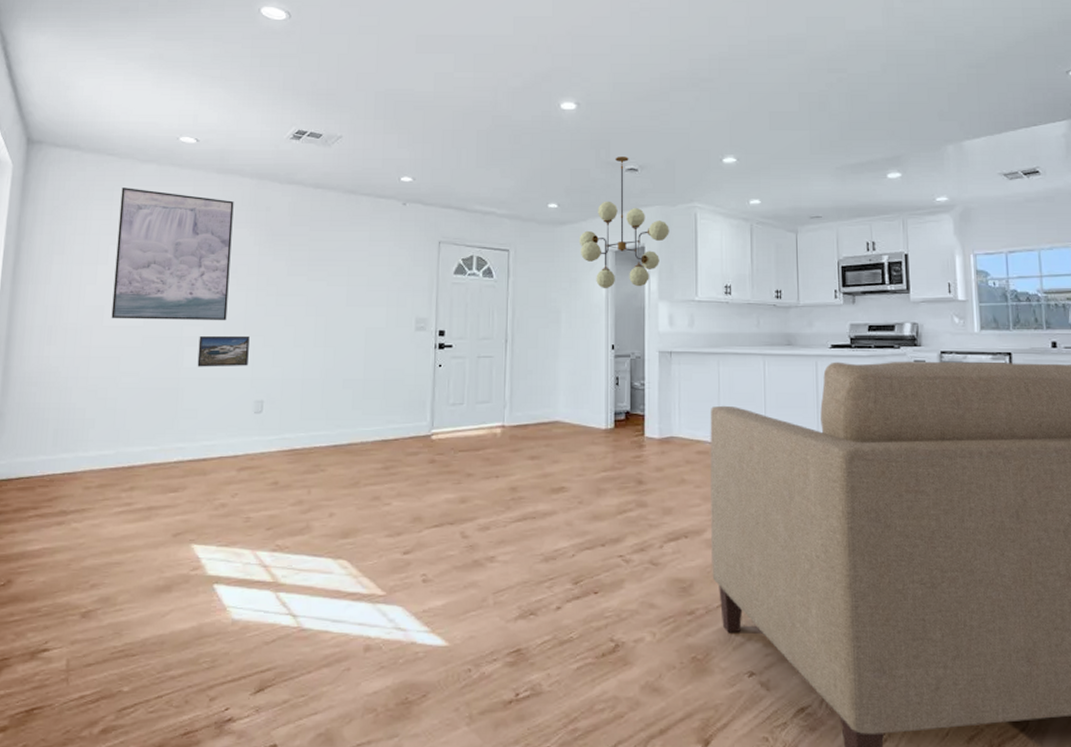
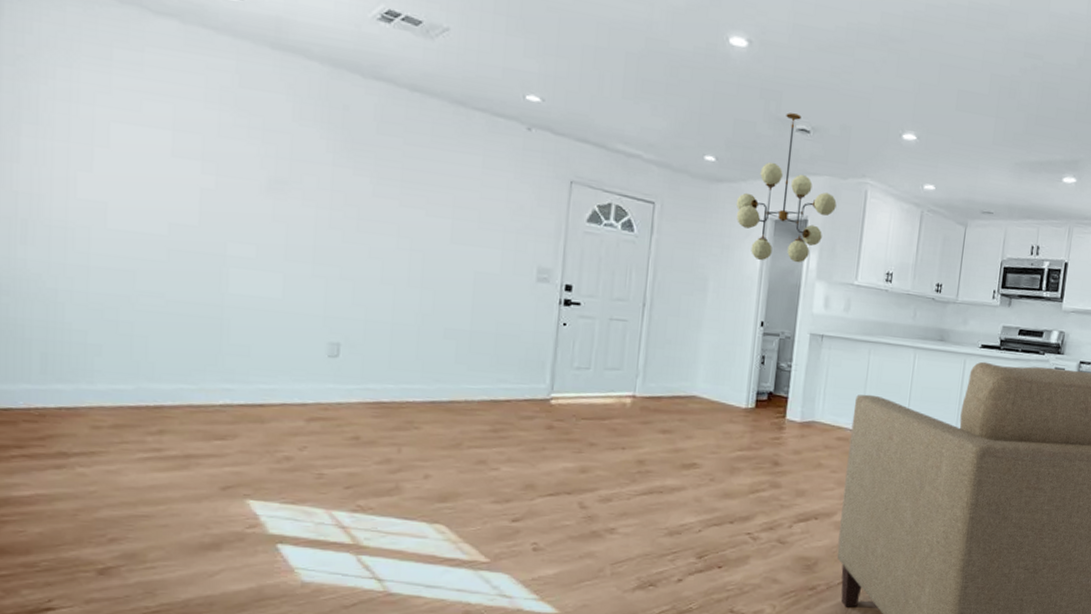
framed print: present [111,188,234,321] -> none [119,45,297,243]
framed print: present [197,335,250,367] -> none [248,257,321,301]

